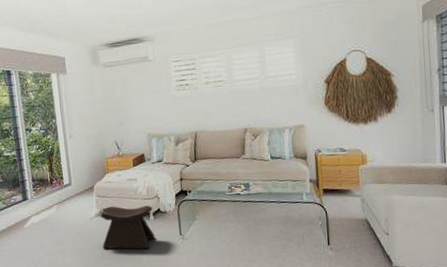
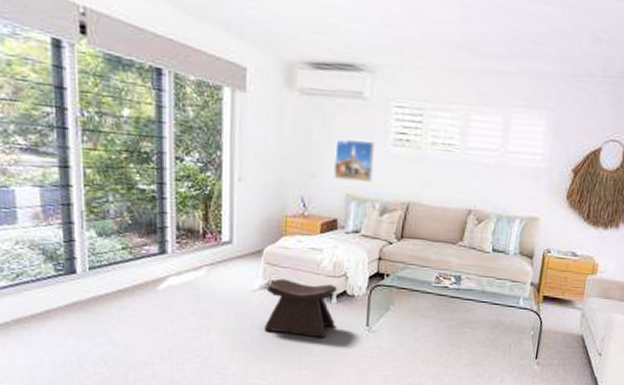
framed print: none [134,90,166,125] -> present [332,139,374,182]

